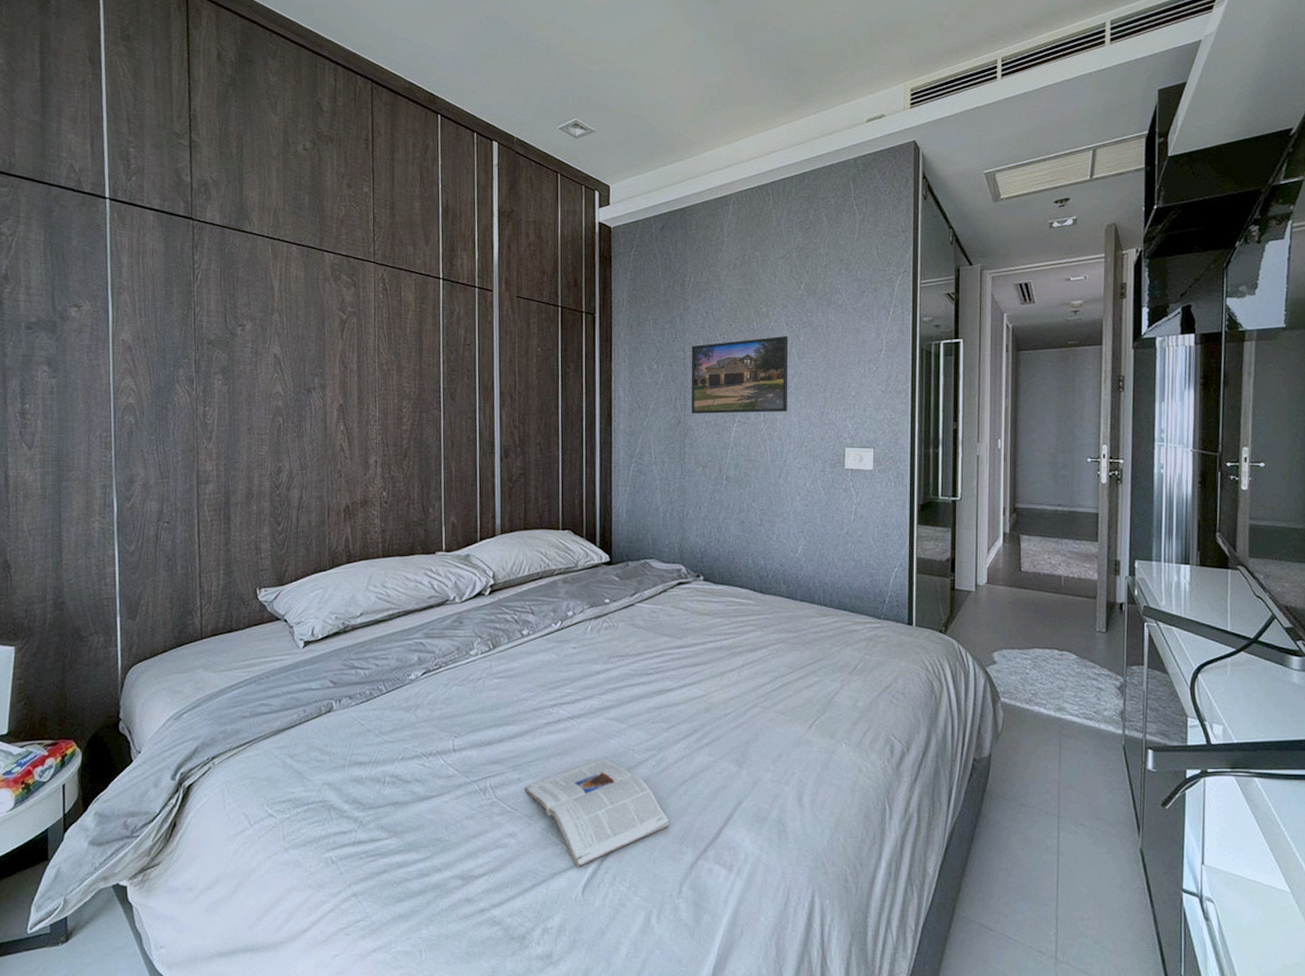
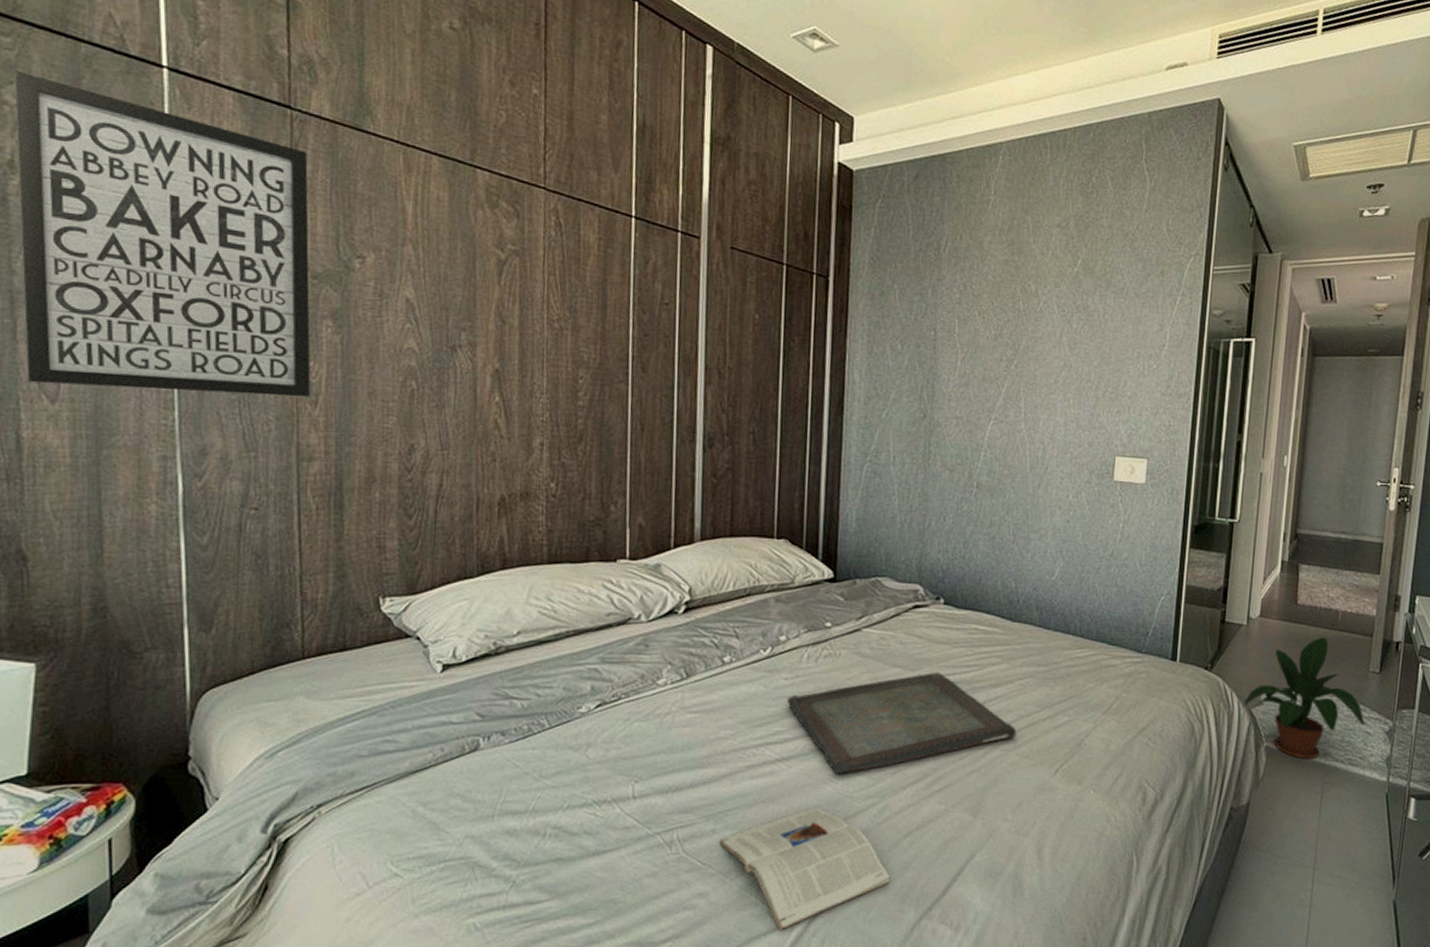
wall art: none [8,211,207,435] -> present [14,70,311,398]
serving tray: none [576,639,773,730] -> present [787,671,1017,774]
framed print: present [691,336,788,414] -> none [939,320,1059,411]
potted plant: none [978,600,1095,714] -> present [1243,637,1364,759]

